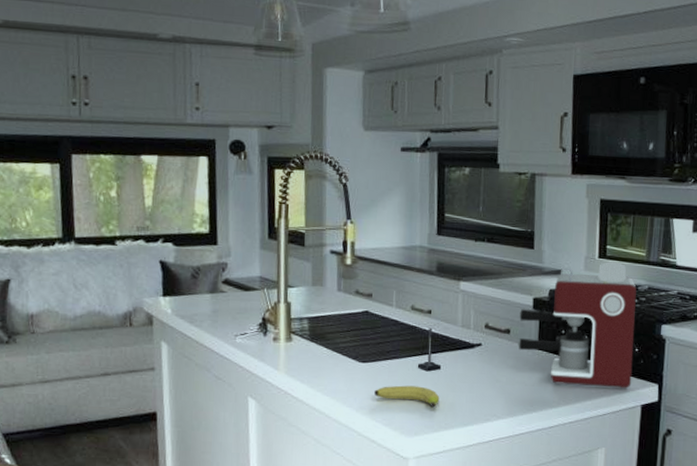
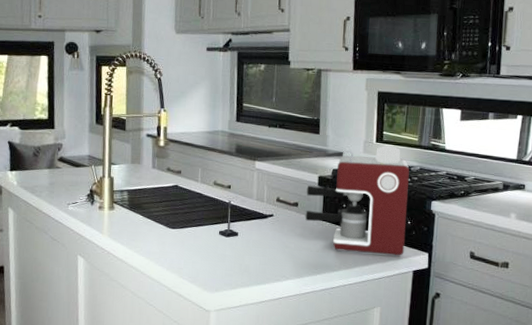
fruit: present [374,385,440,408] -> none [182,249,237,268]

